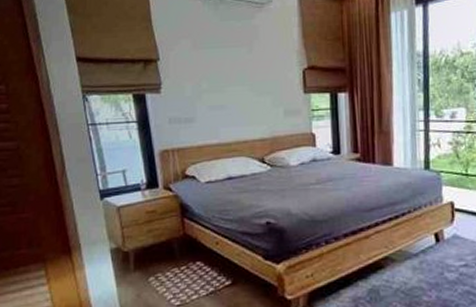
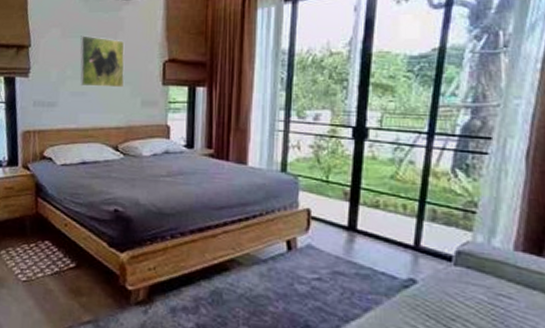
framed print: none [213,46,265,100] -> present [80,35,125,88]

